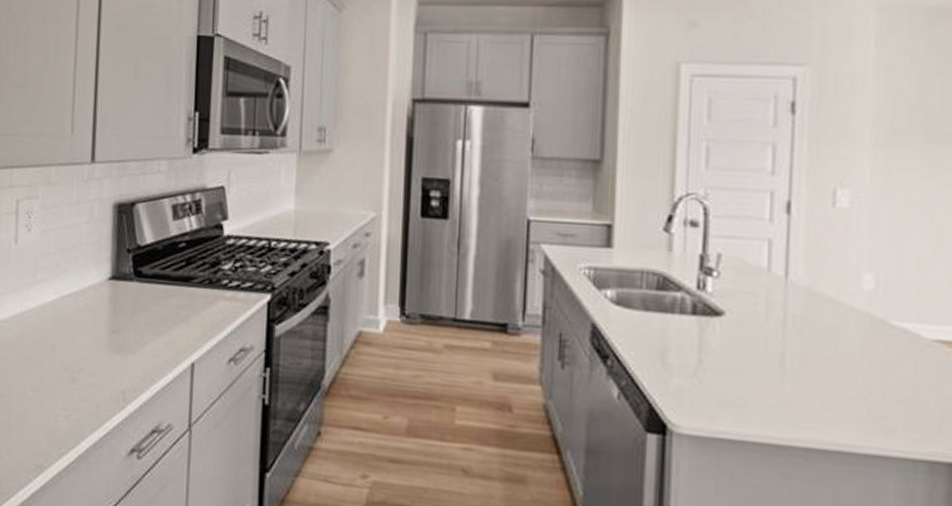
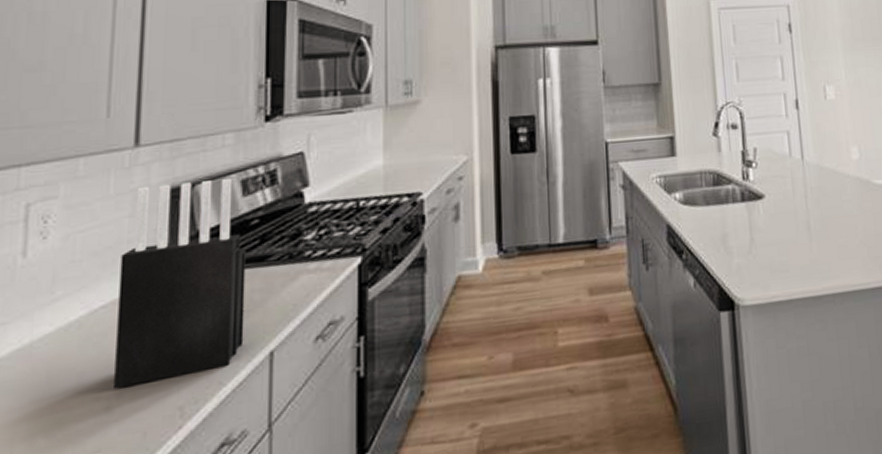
knife block: none [76,198,175,367] -> present [114,179,246,389]

